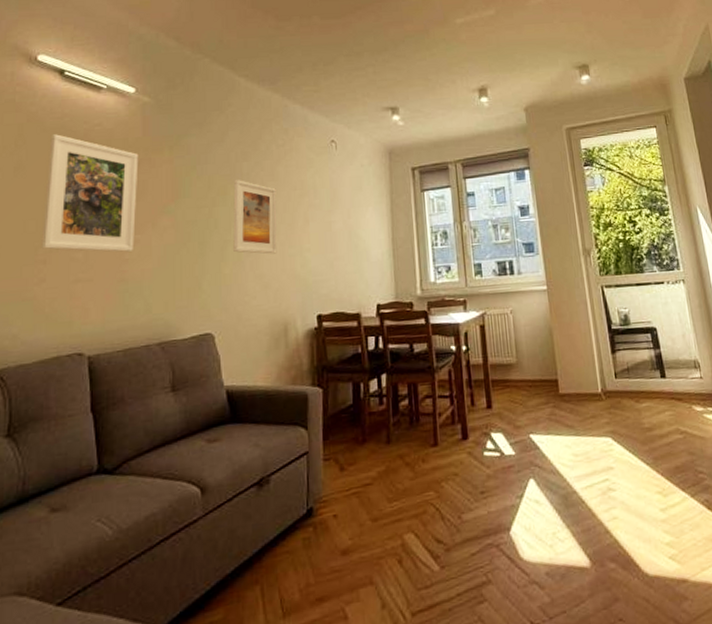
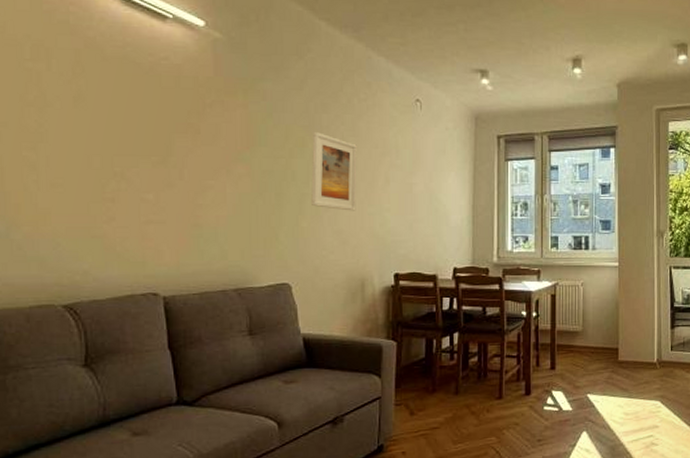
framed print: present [41,134,139,253] -> none [108,64,211,198]

